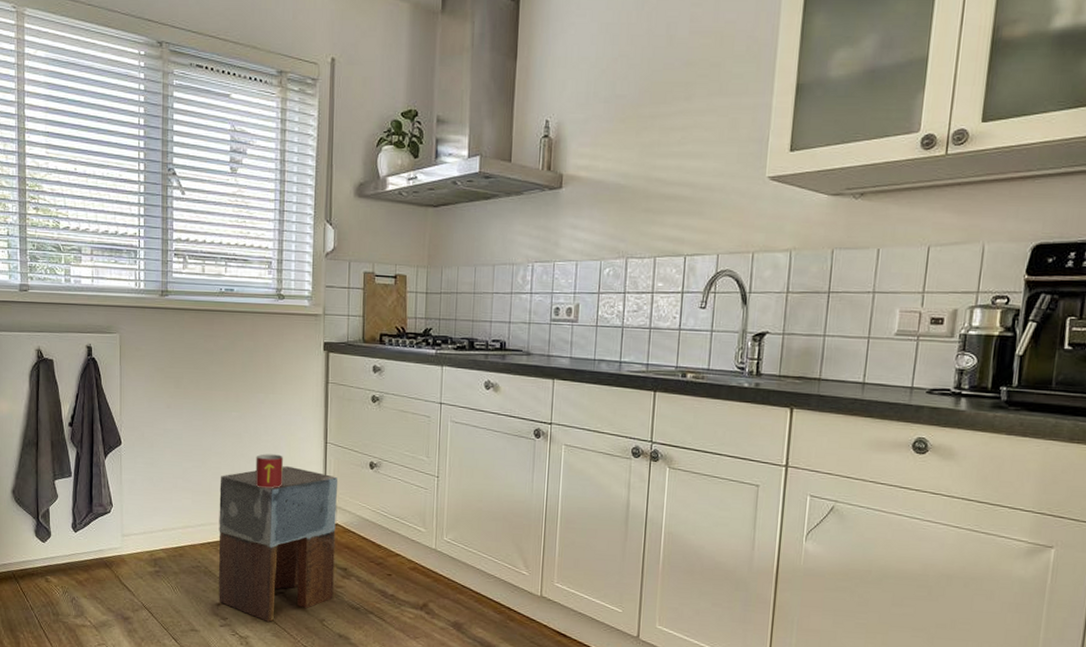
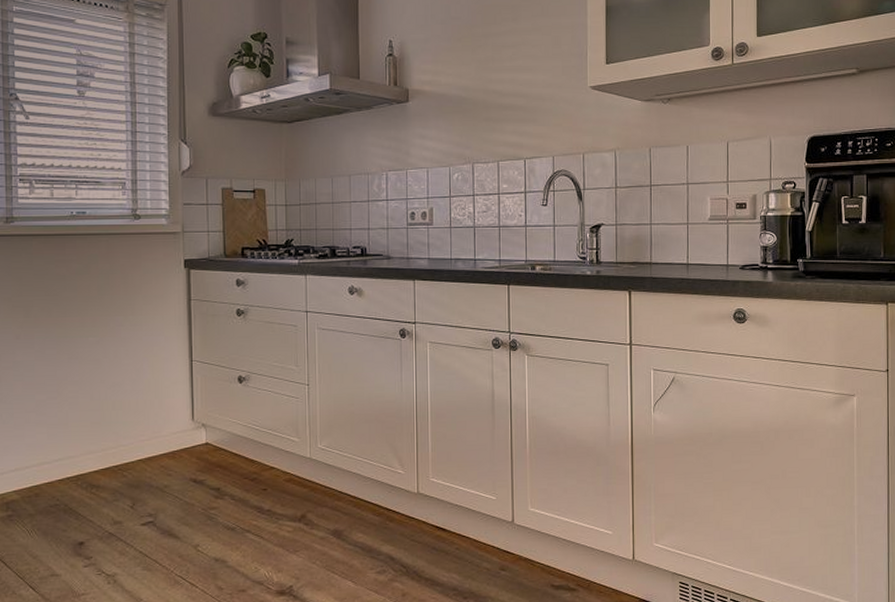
stool: present [218,465,337,622] -> none [78,387,207,555]
mug: present [255,454,283,489] -> none [117,377,147,414]

